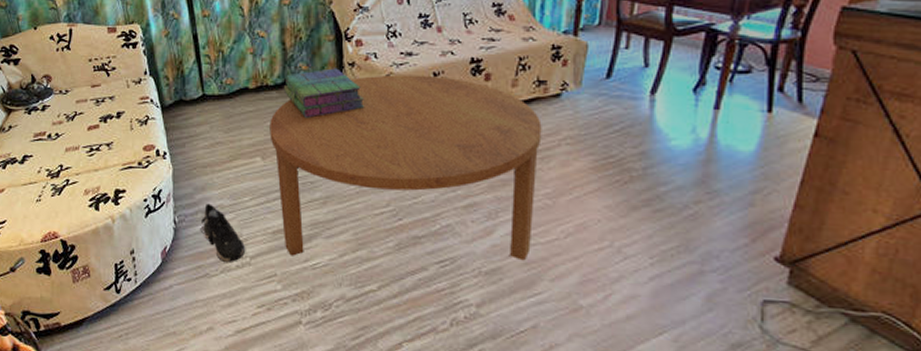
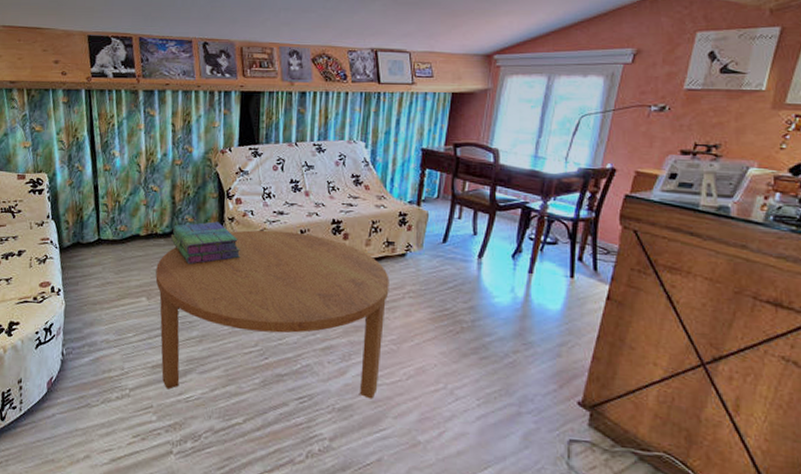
shoe: present [200,203,246,263] -> none [85,338,127,395]

